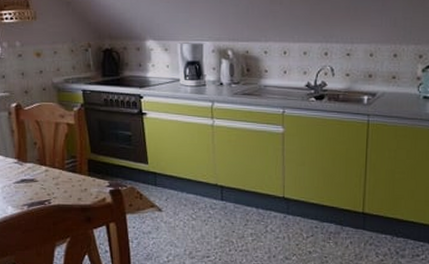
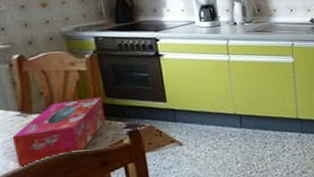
tissue box: none [10,152,91,213] -> present [12,97,106,167]

